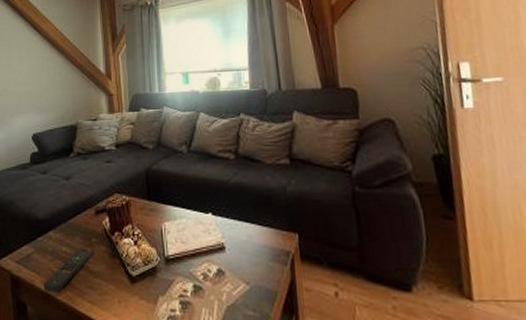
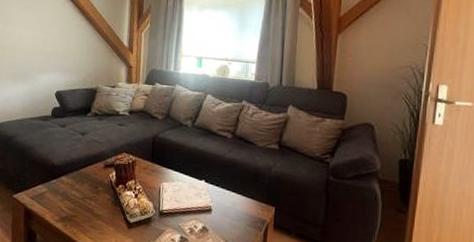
remote control: present [43,248,94,292] -> none [52,193,99,227]

